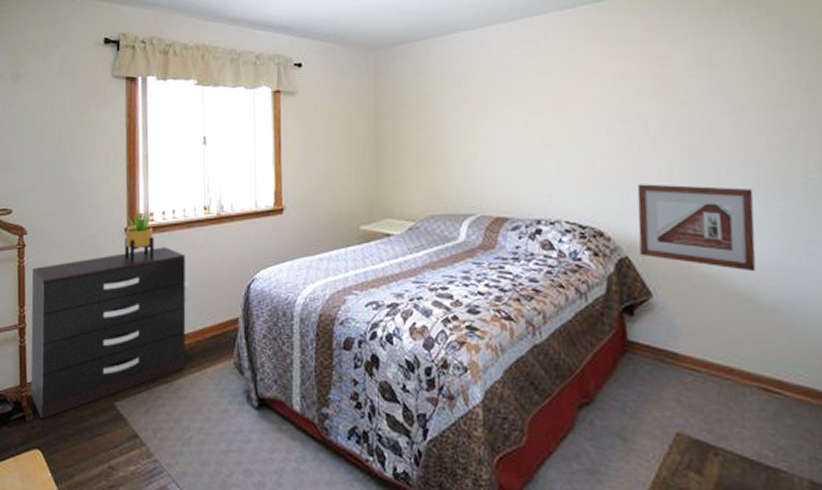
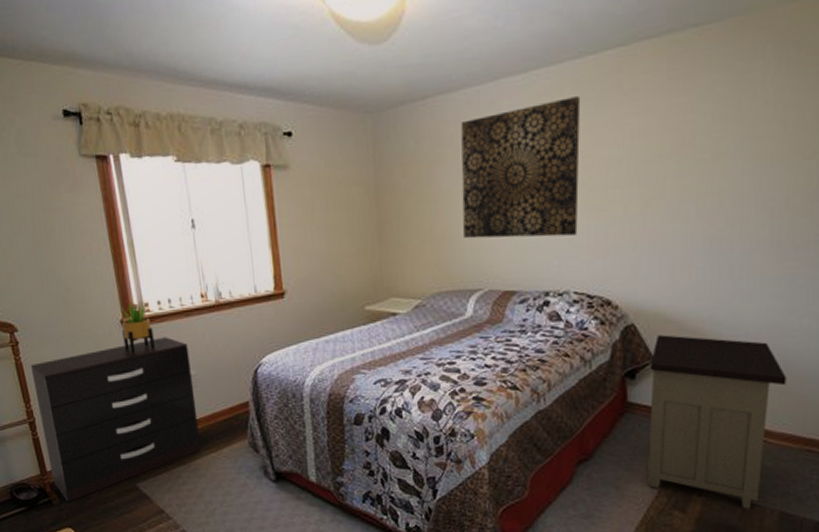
wall art: none [454,42,566,167] -> present [461,96,581,239]
picture frame: present [637,184,756,272] -> none [646,249,765,333]
nightstand: none [648,270,795,476] -> present [646,335,787,509]

